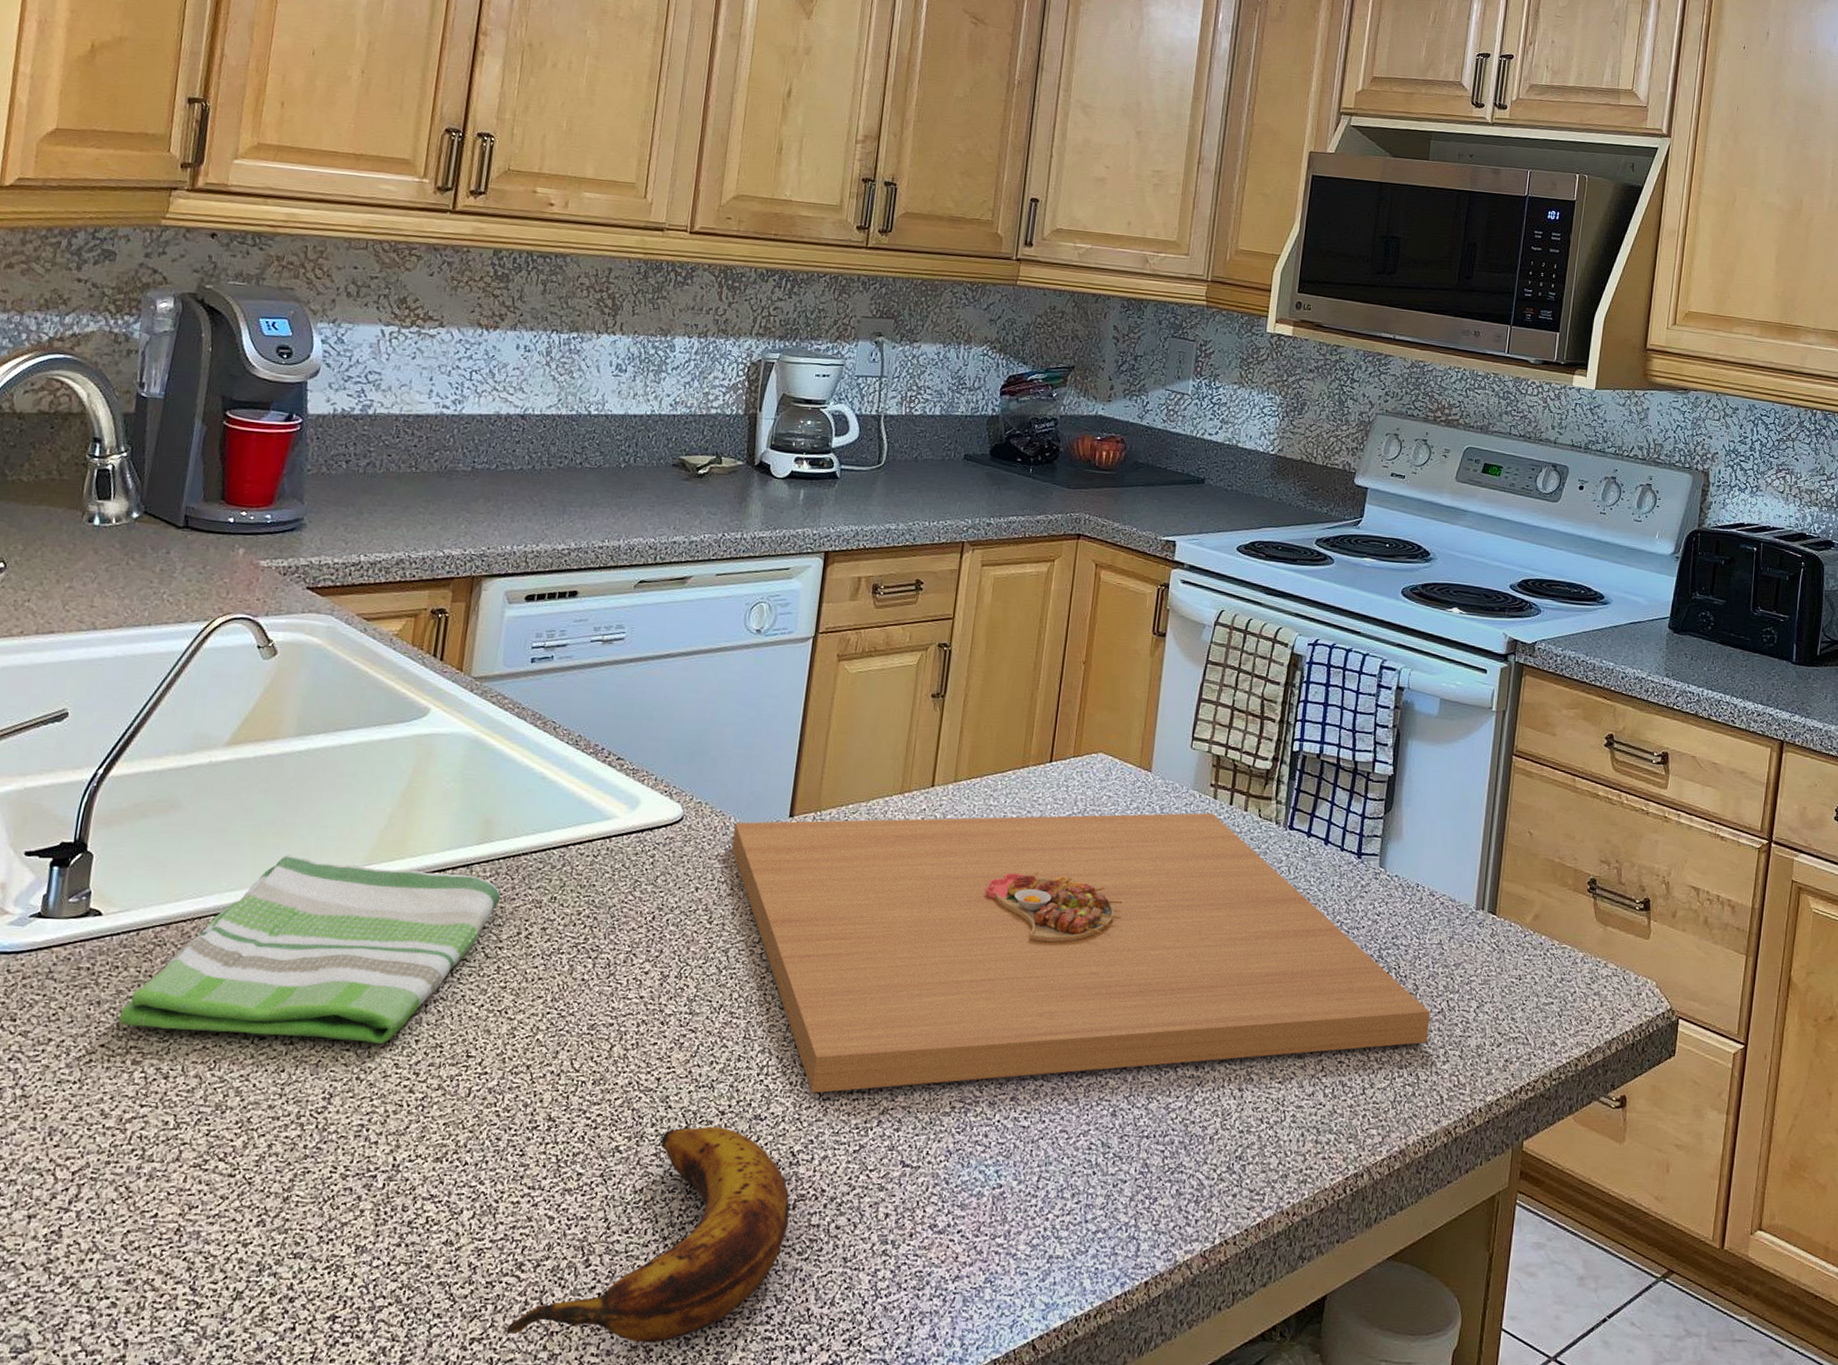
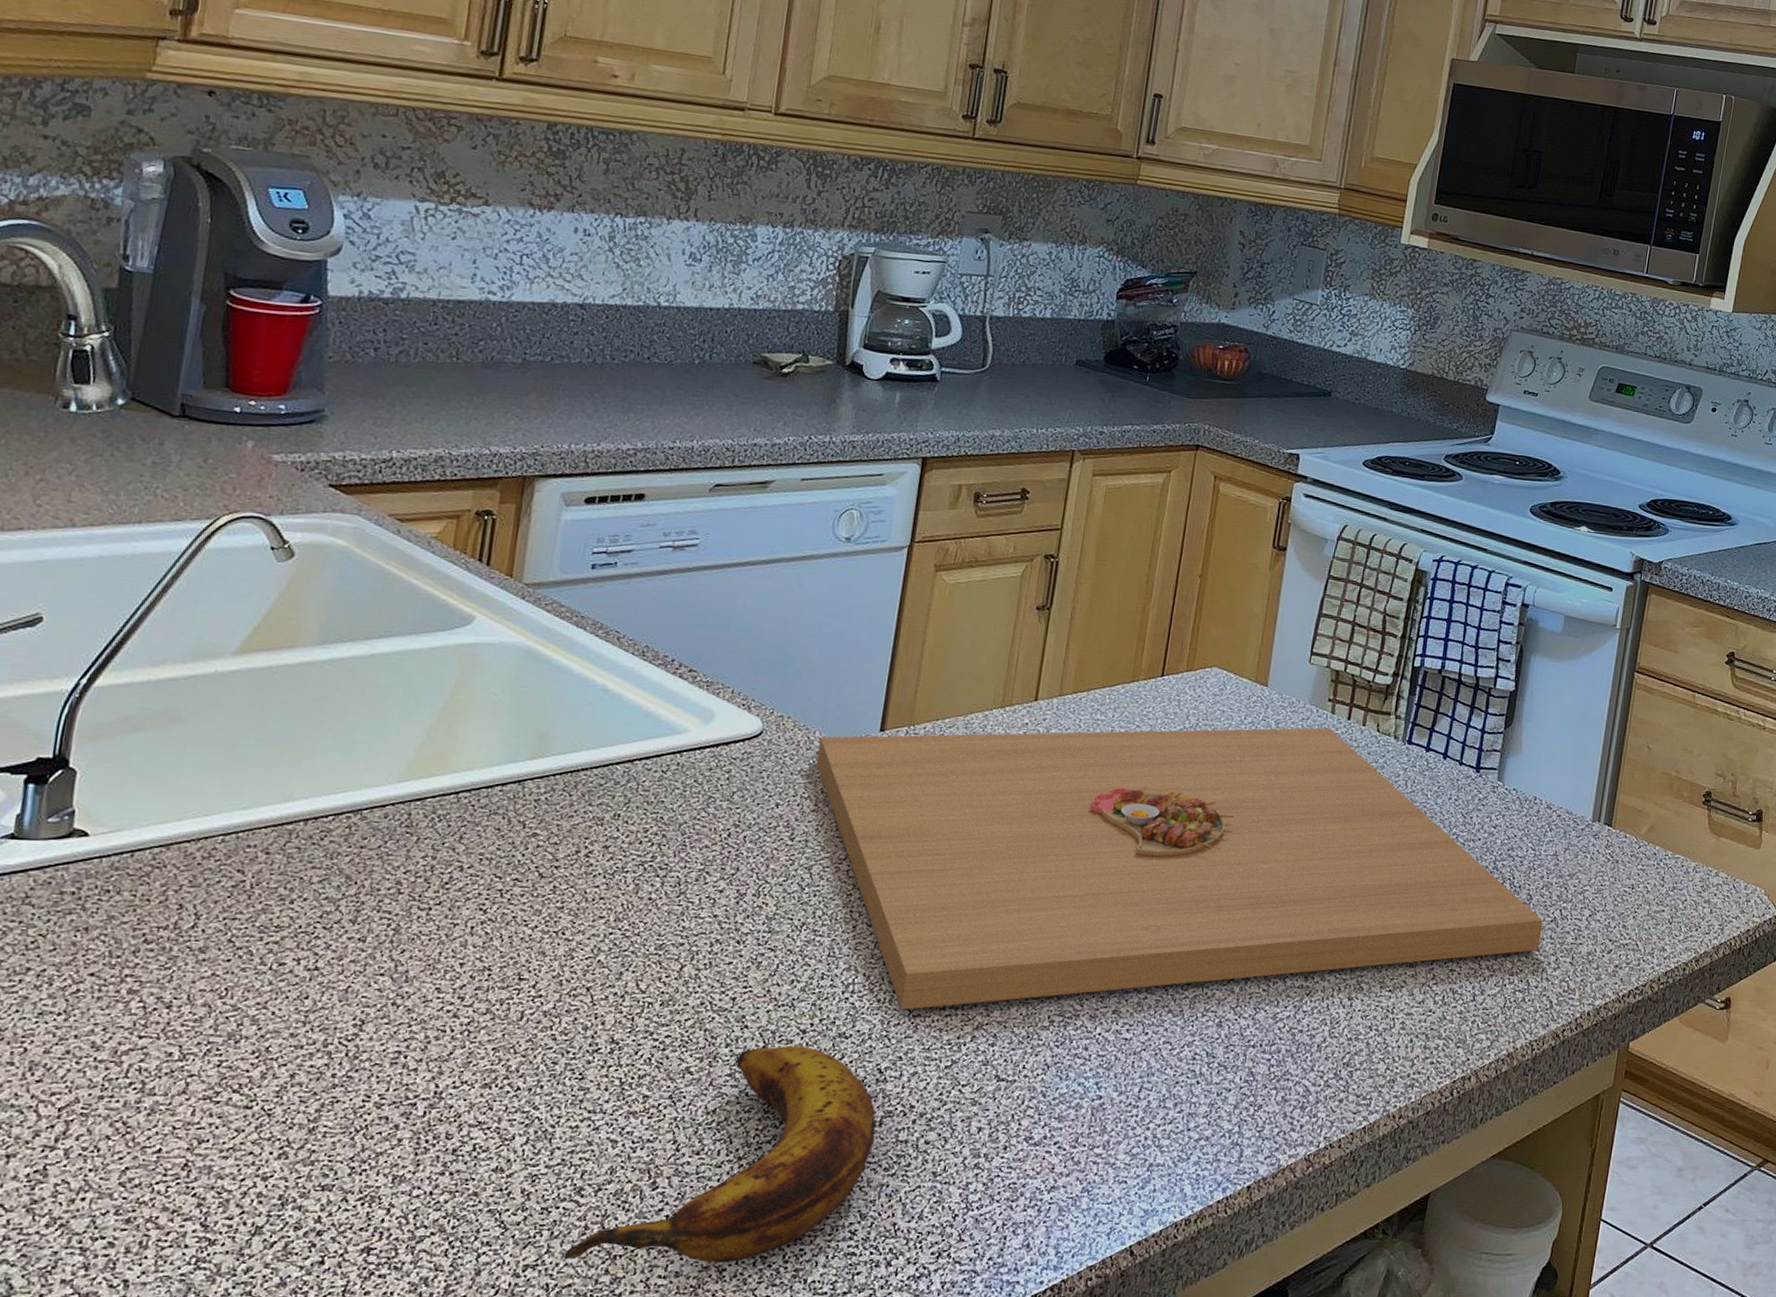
dish towel: present [118,854,501,1045] -> none [111,770,557,969]

